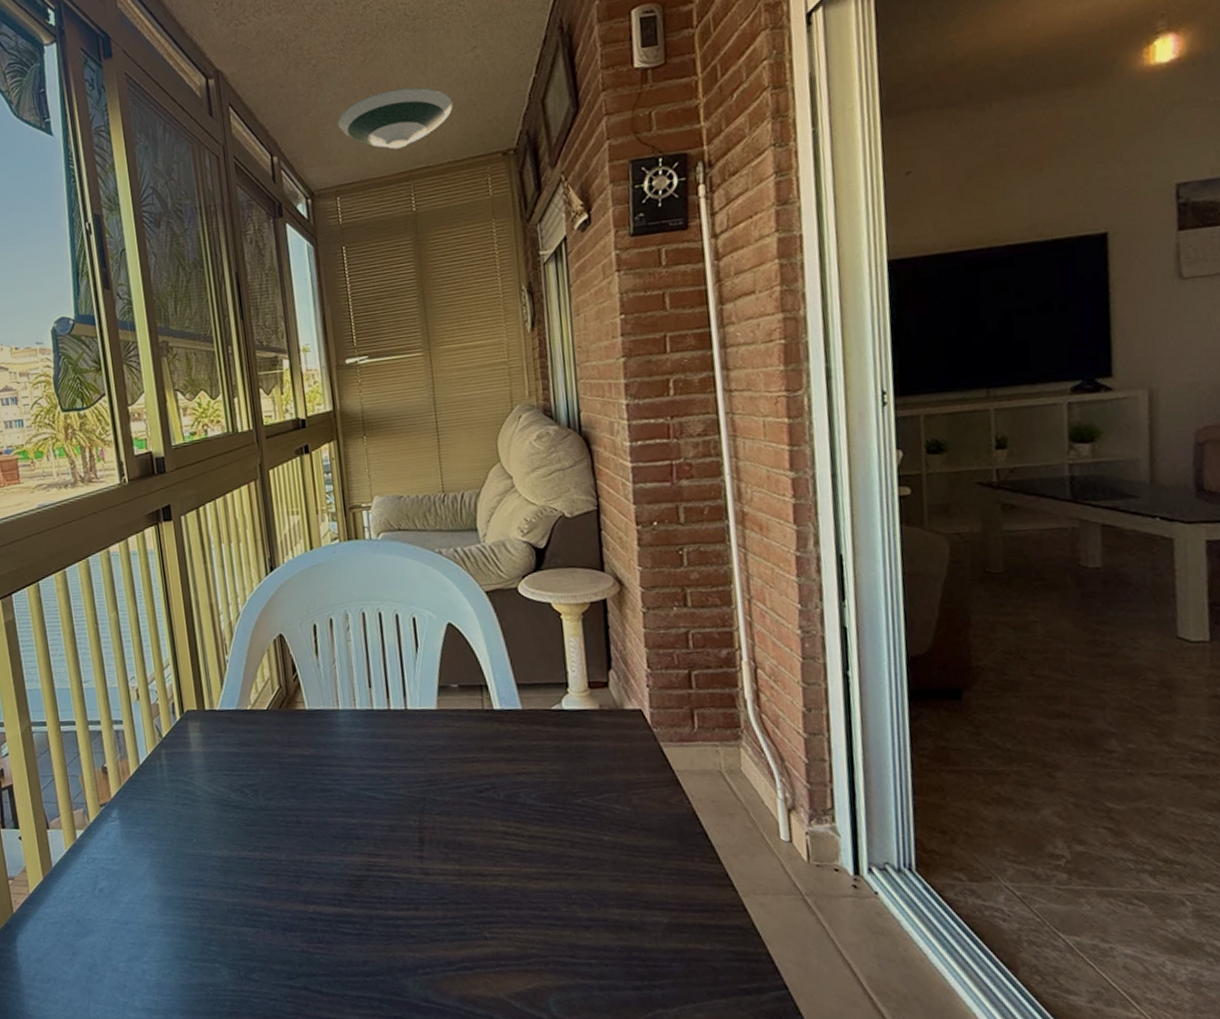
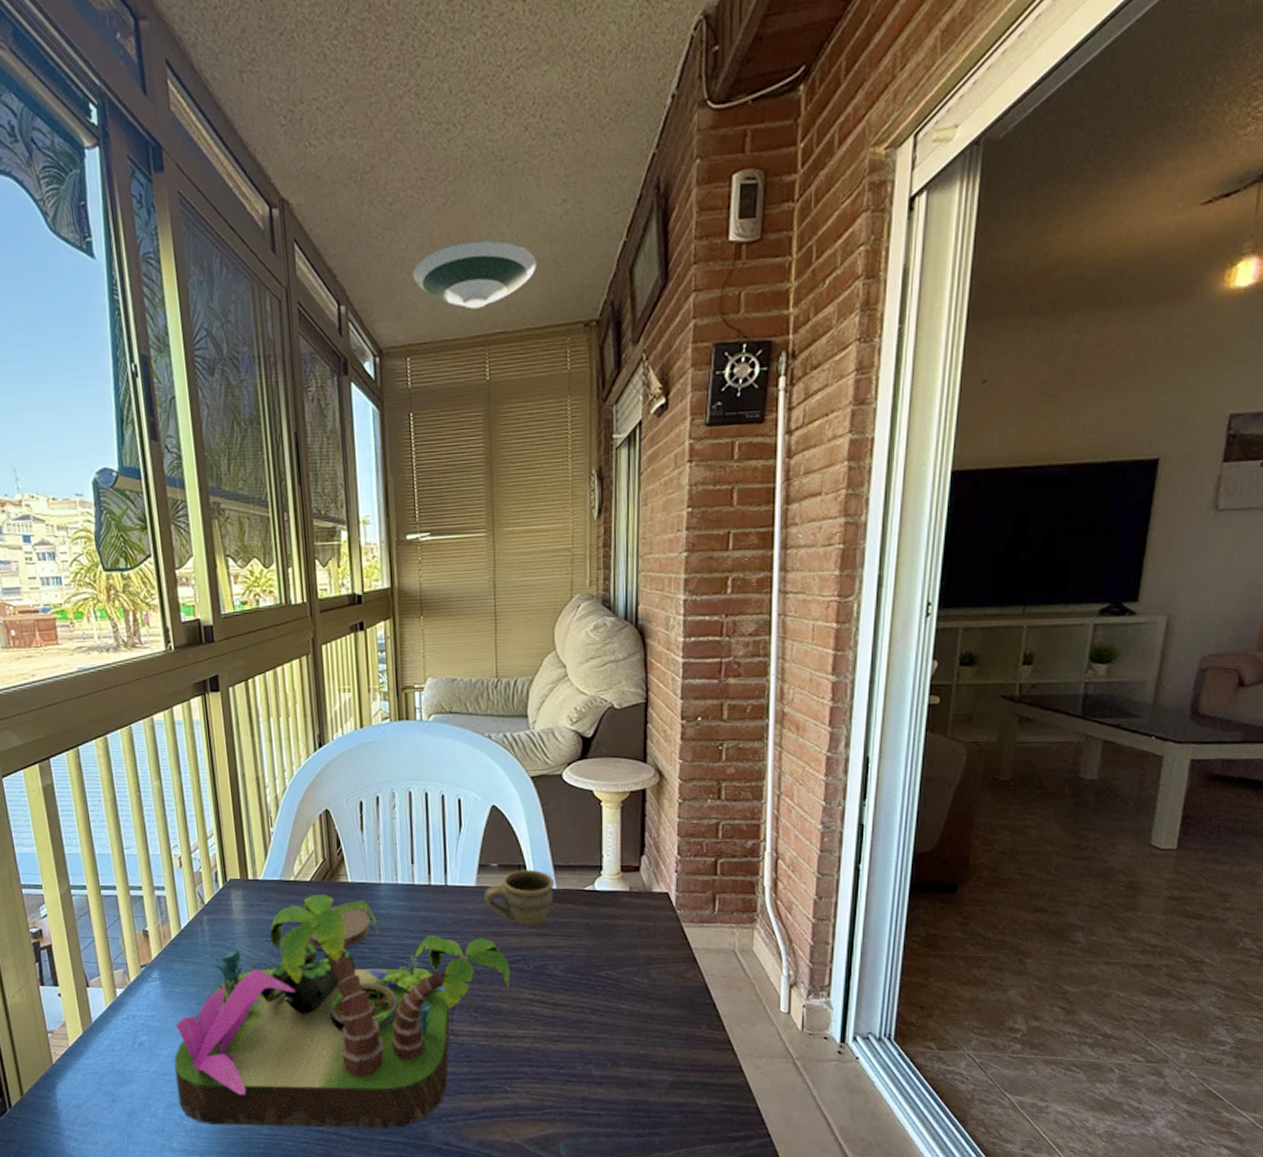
plant: none [134,723,481,983] -> present [174,894,510,1128]
coaster: none [260,735,332,784] -> present [301,906,371,951]
cup: none [445,689,520,751] -> present [483,869,554,927]

